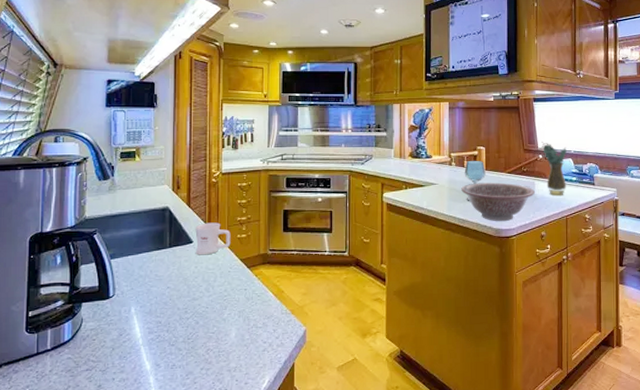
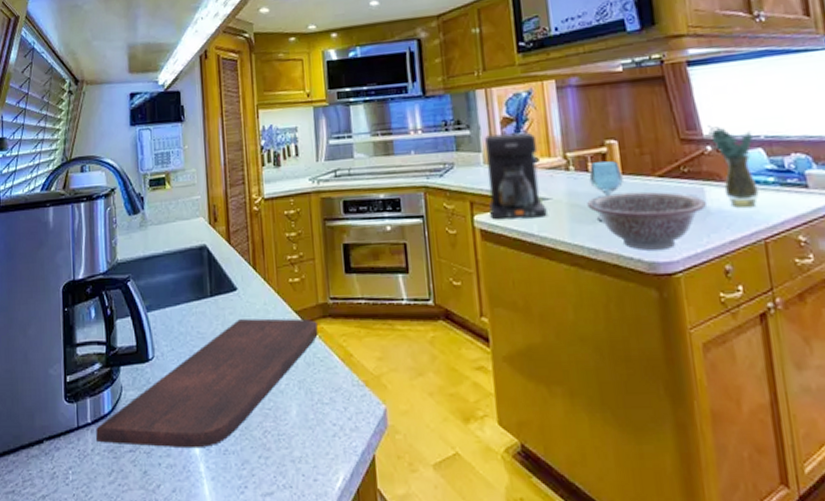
cutting board: none [55,264,258,366] -> present [96,318,318,447]
mug: present [195,222,231,255] -> none [238,263,282,306]
coffee maker: none [395,136,434,197] -> present [485,132,547,220]

